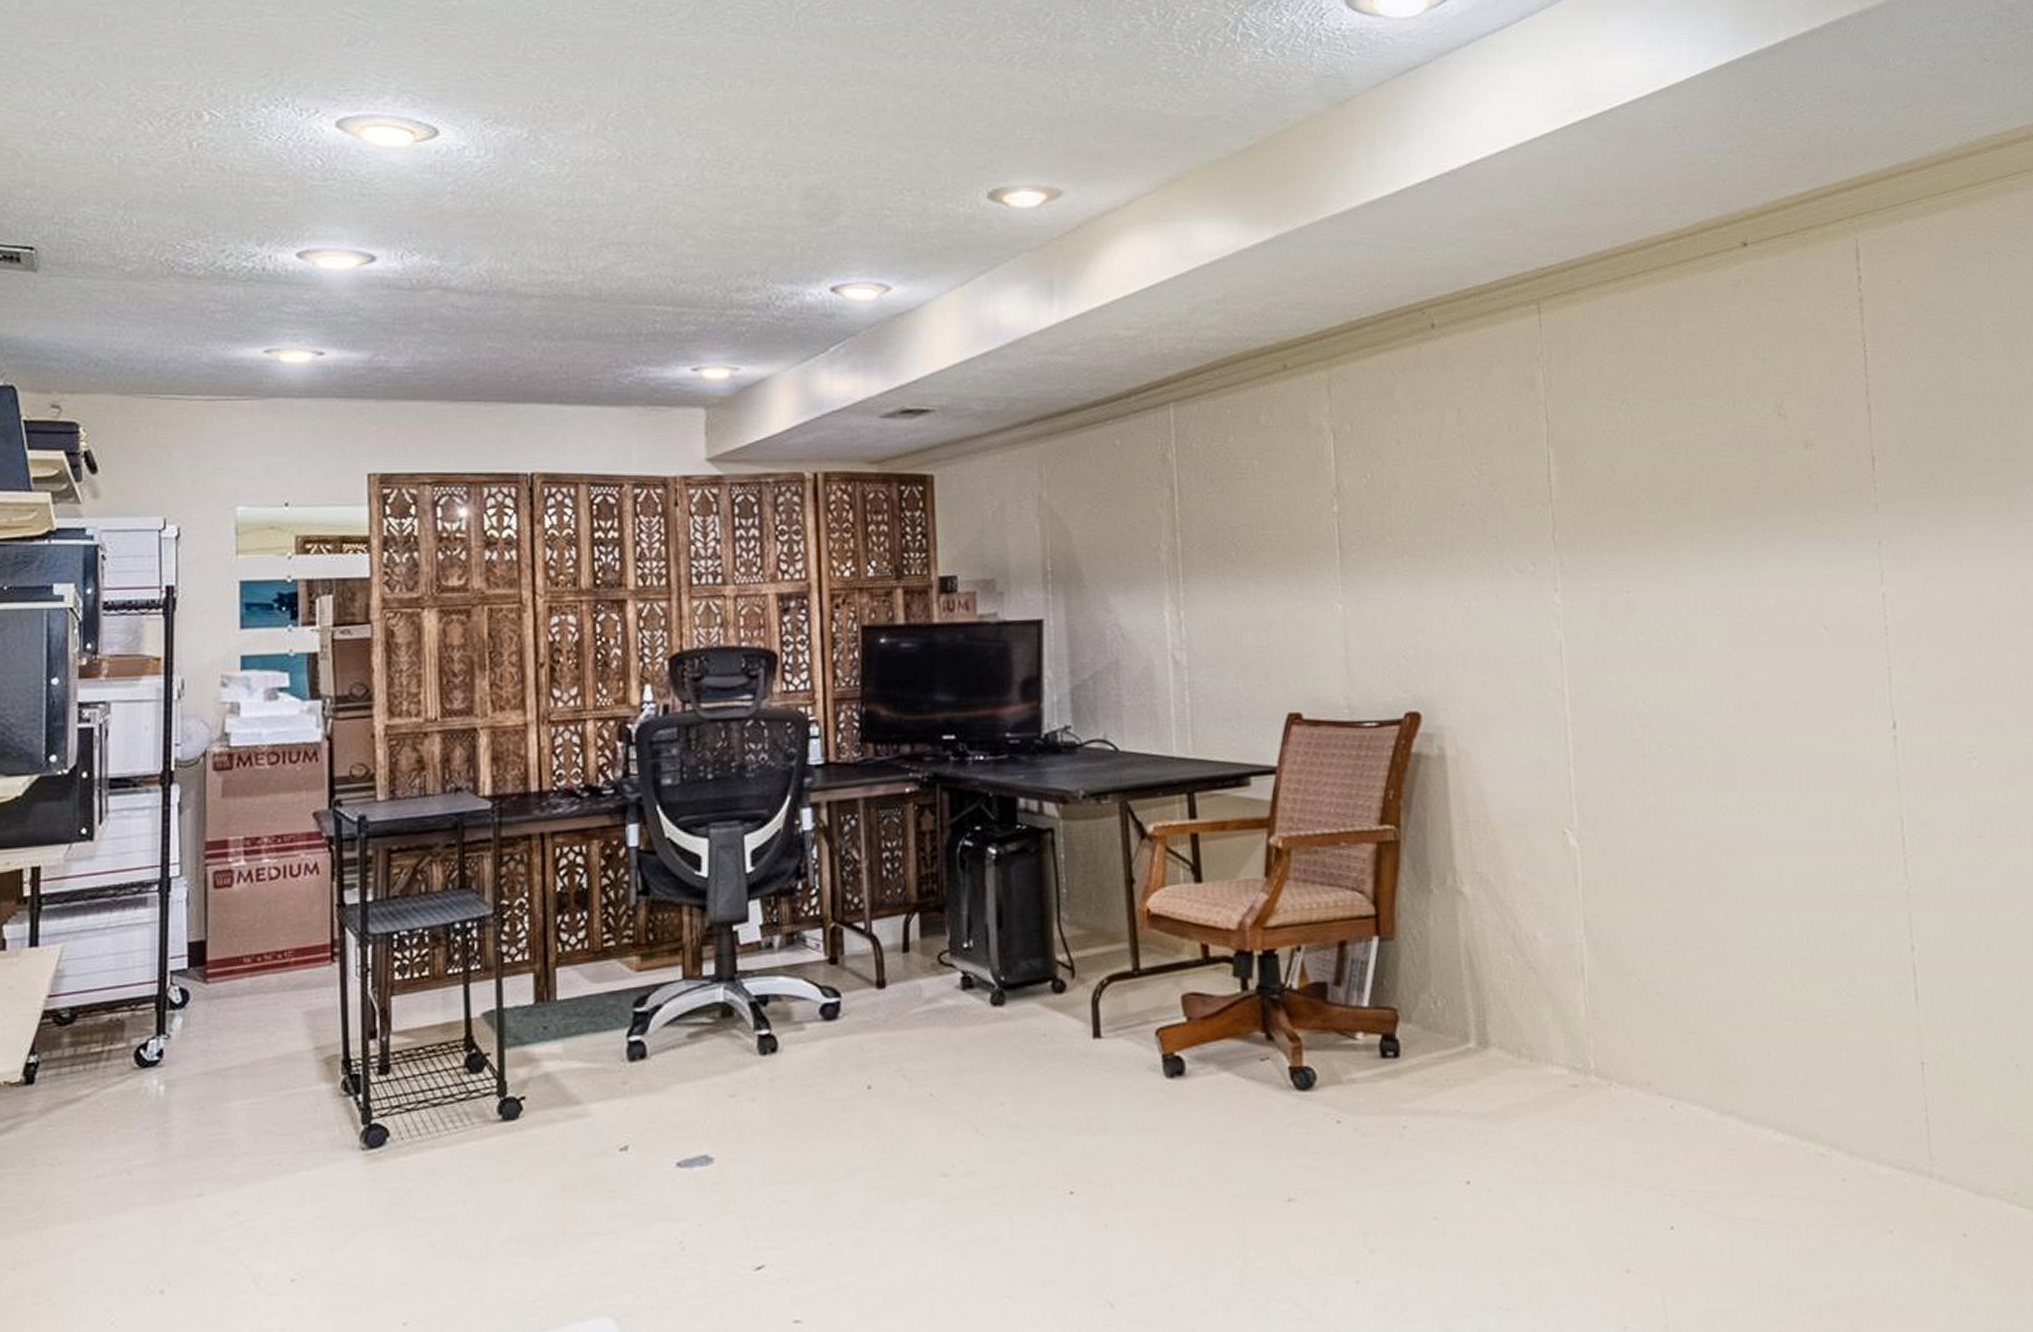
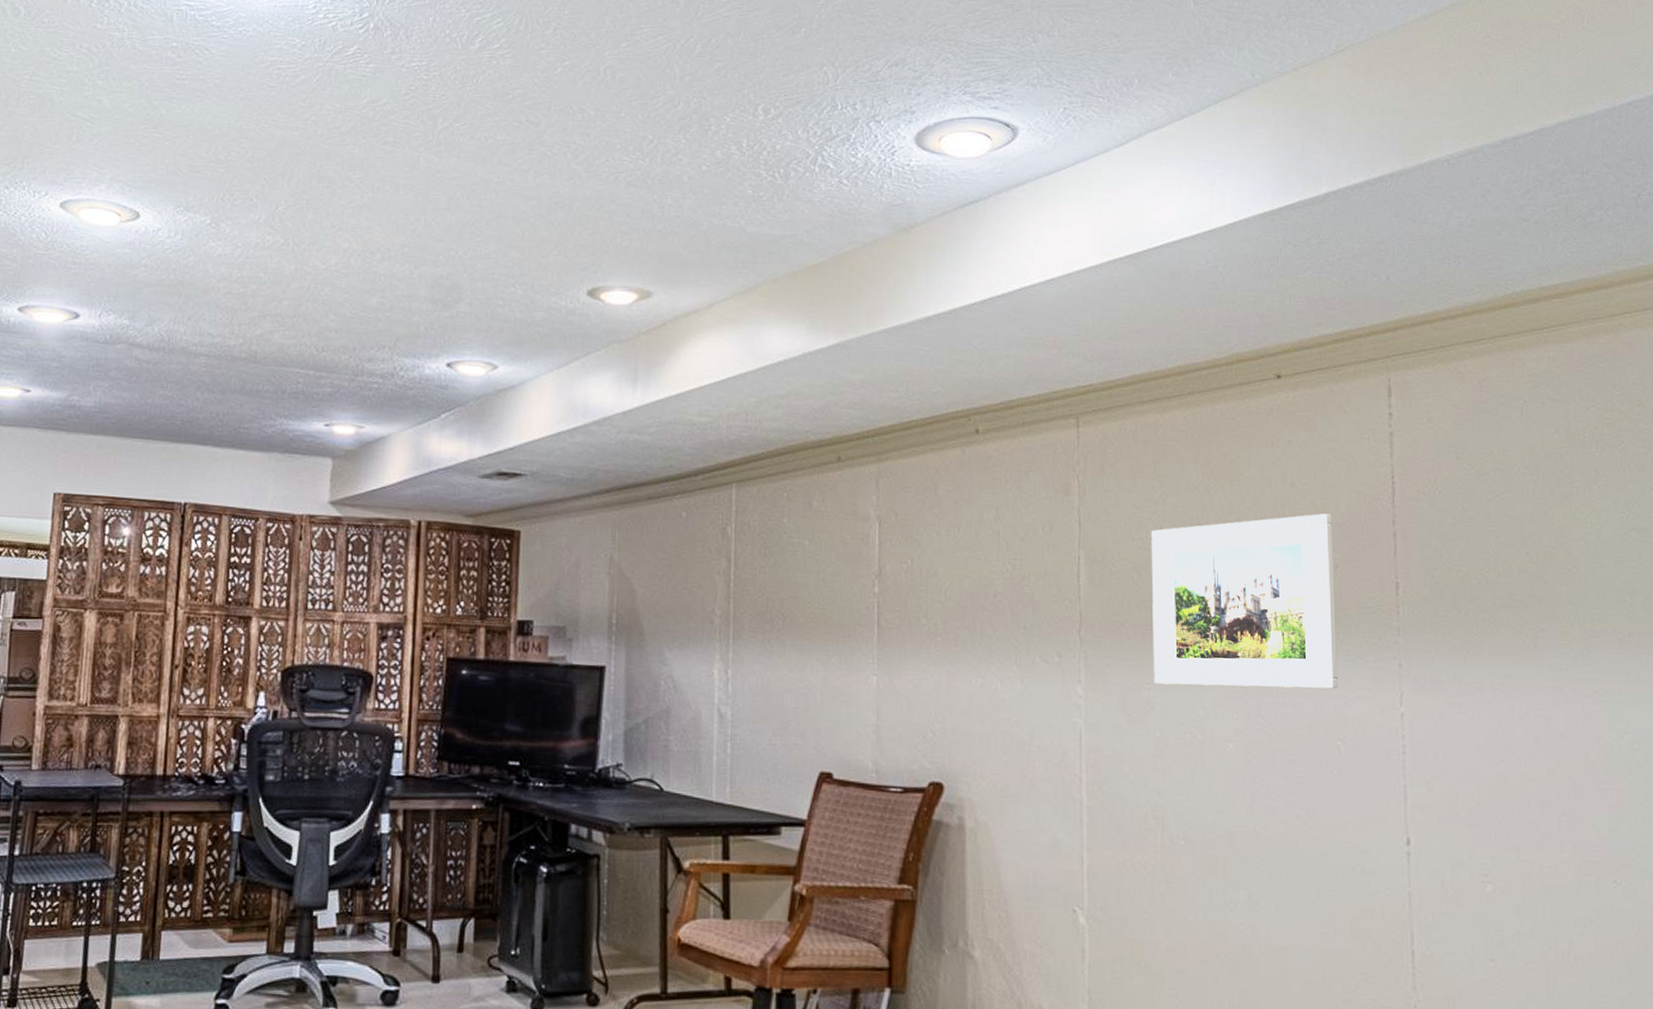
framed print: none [1621,389,1820,585] -> present [1151,513,1339,689]

